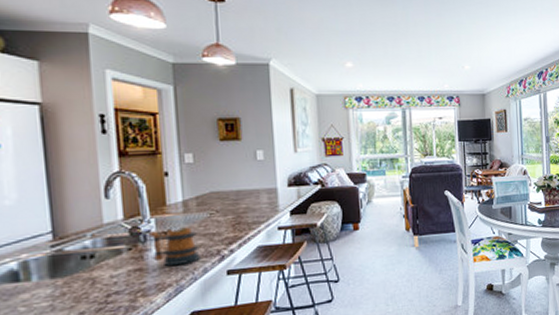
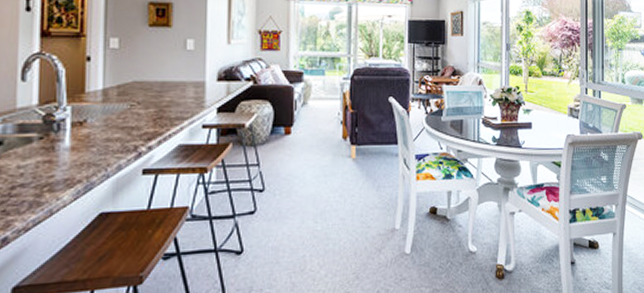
mug: present [149,227,200,266] -> none [63,118,116,159]

